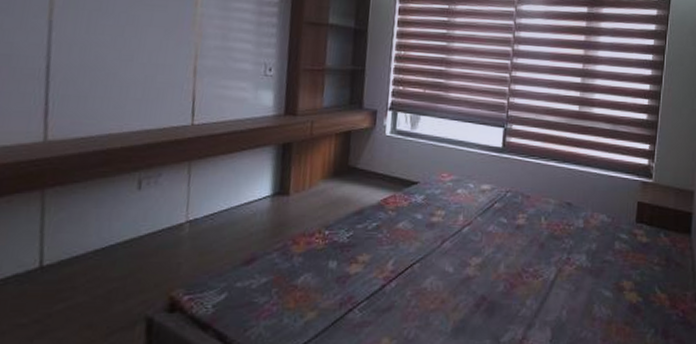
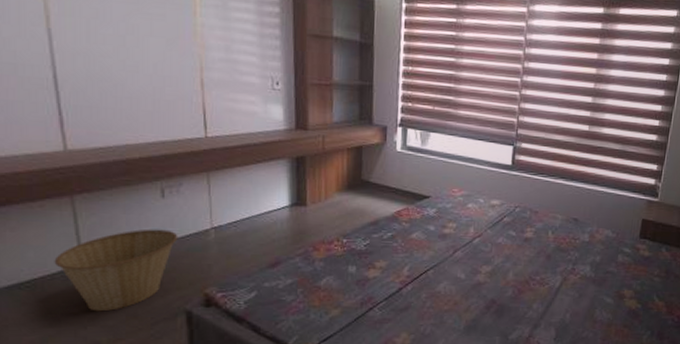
basket: none [10,224,150,321] -> present [54,229,178,312]

